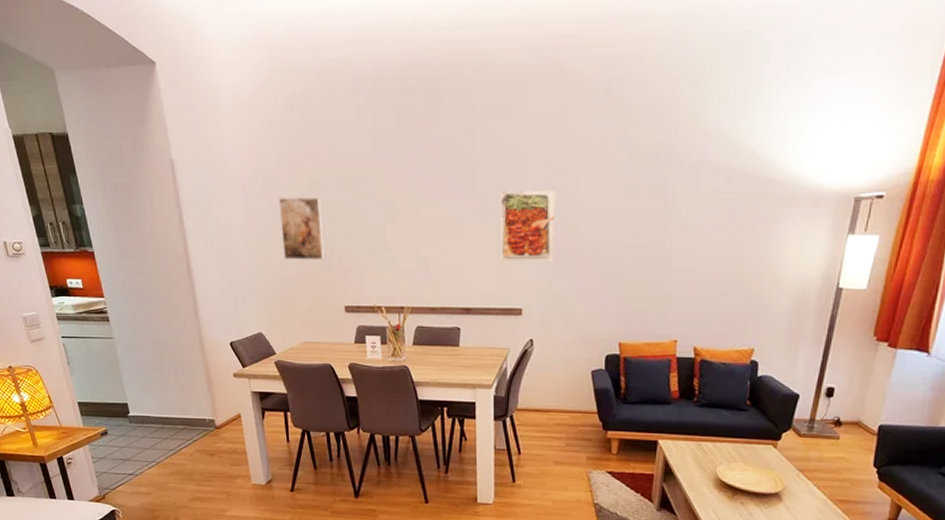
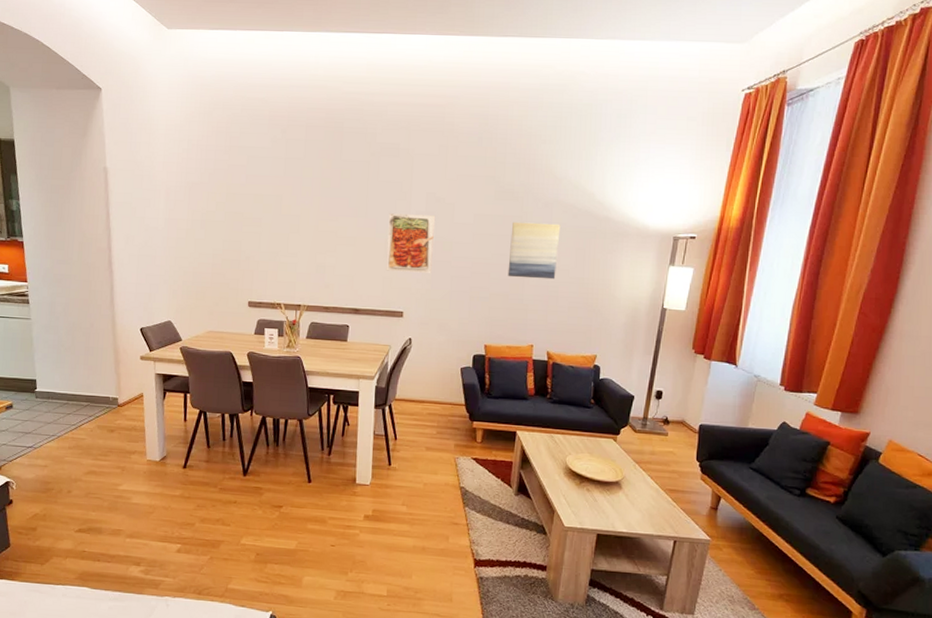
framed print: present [279,197,324,260] -> none [197,206,235,260]
wall art: none [645,190,711,261] -> present [507,221,561,280]

